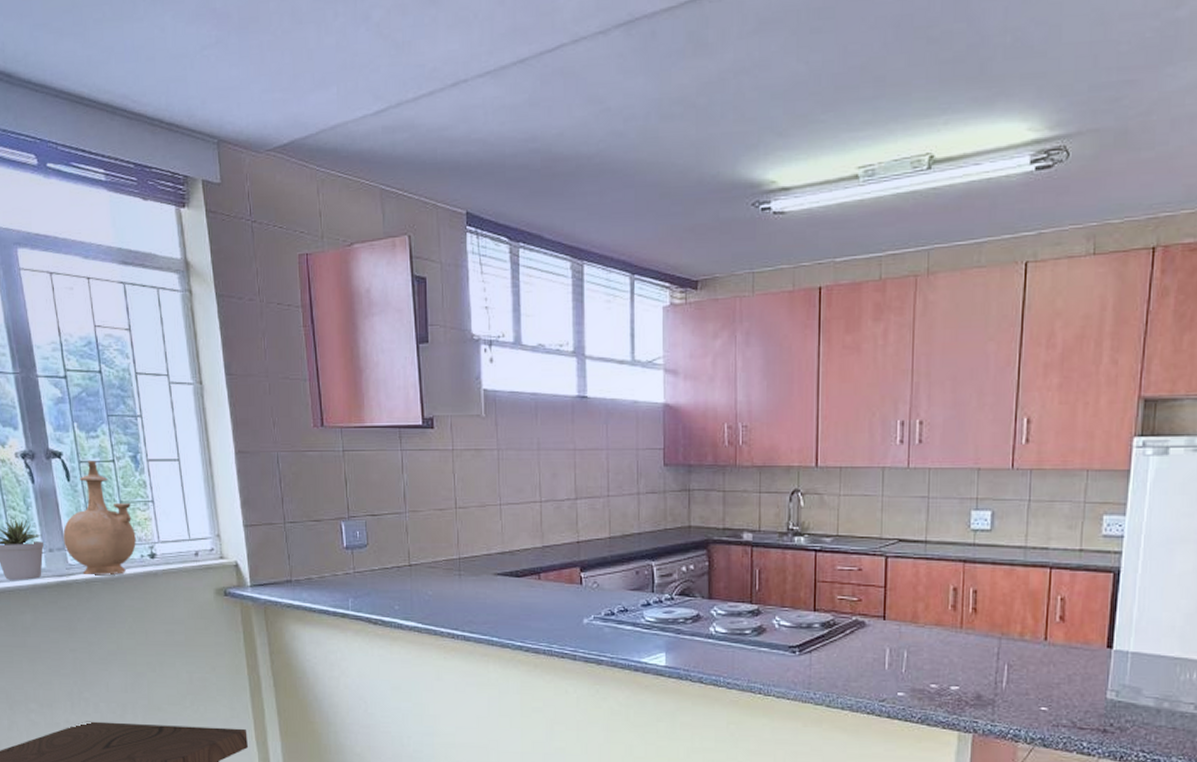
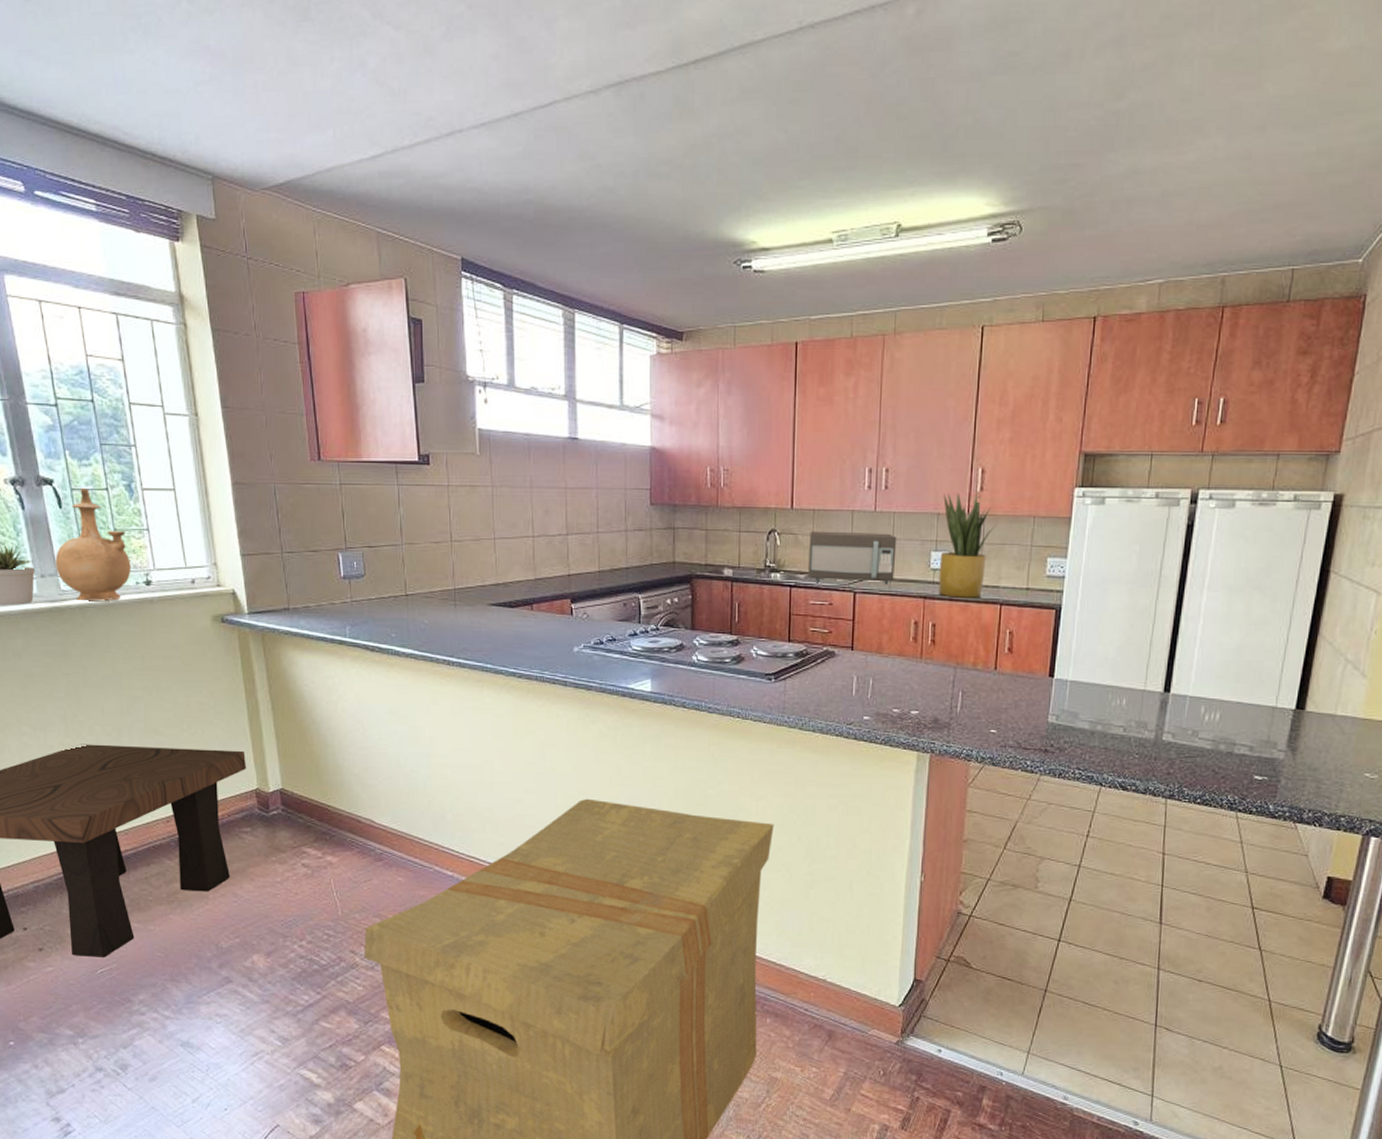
microwave: none [835,490,933,548] -> present [808,531,897,585]
planter: none [979,441,1046,561] -> present [938,489,998,598]

